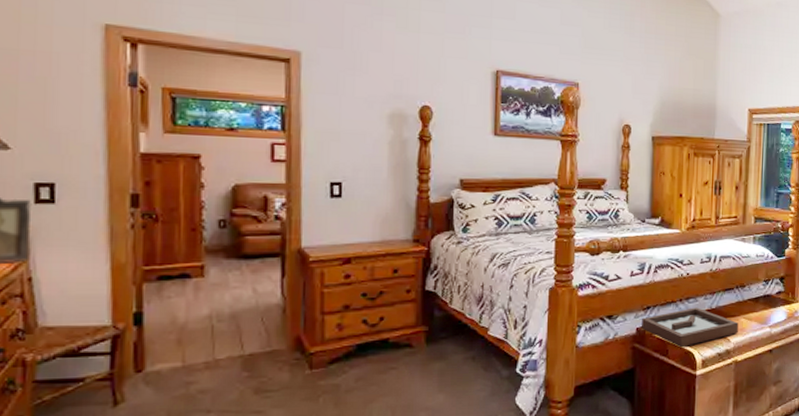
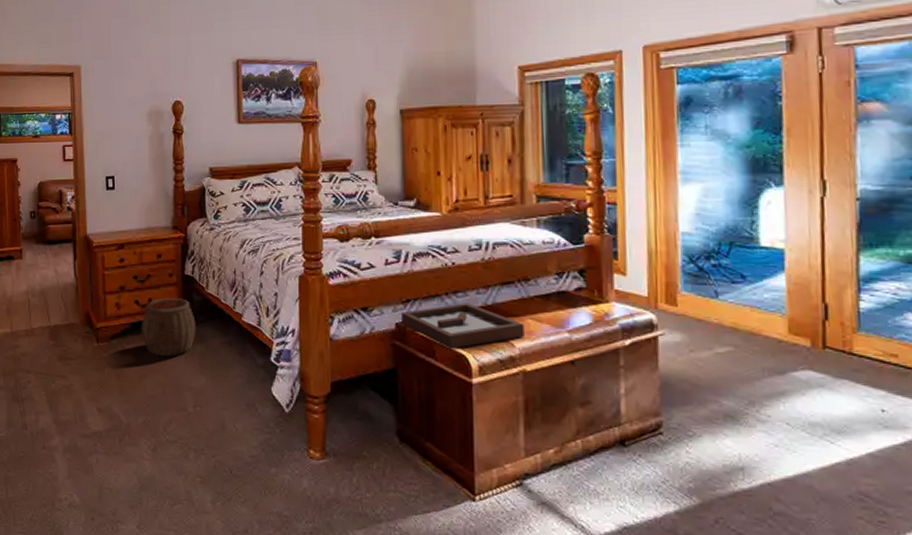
woven basket: none [368,315,436,378] -> present [141,298,196,357]

